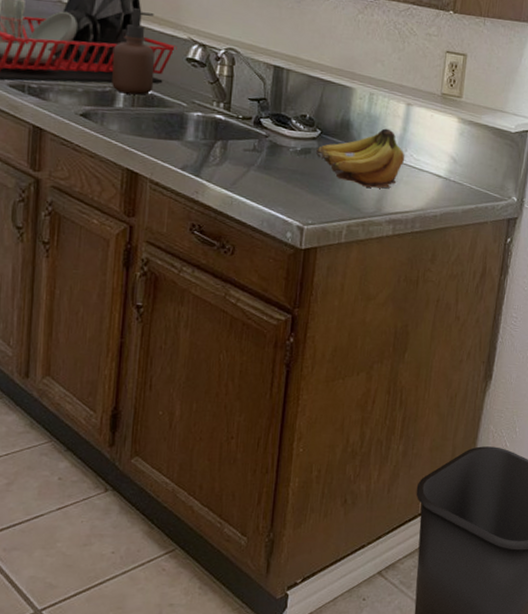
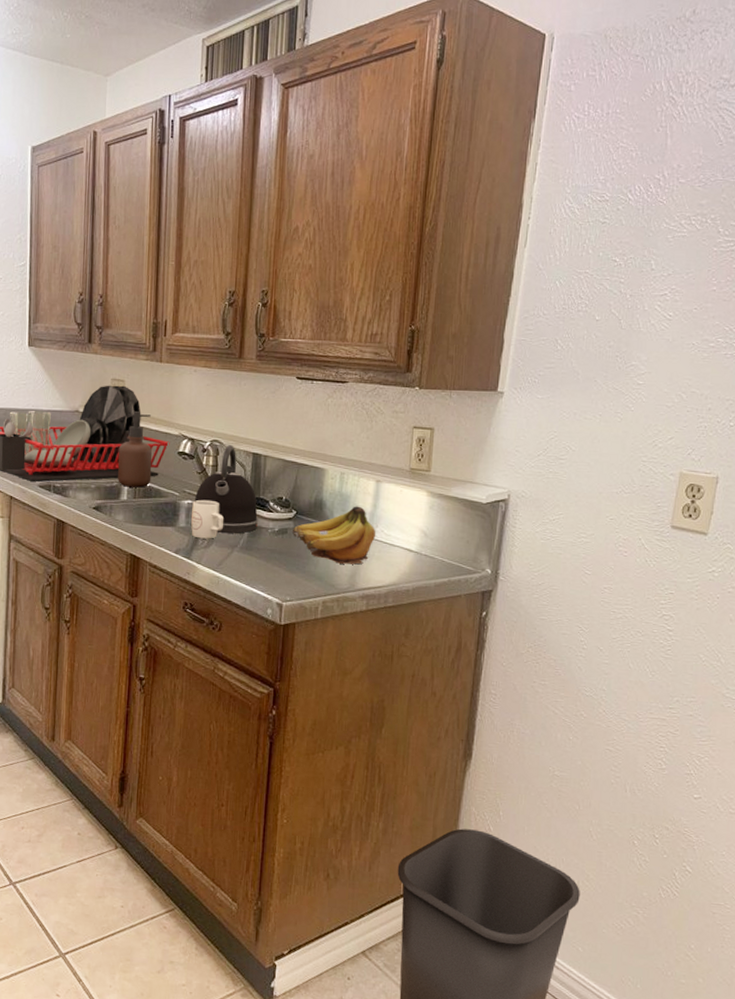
kettle: none [200,55,279,151] -> present [191,445,259,533]
mug: none [200,112,240,156] -> present [190,499,224,539]

